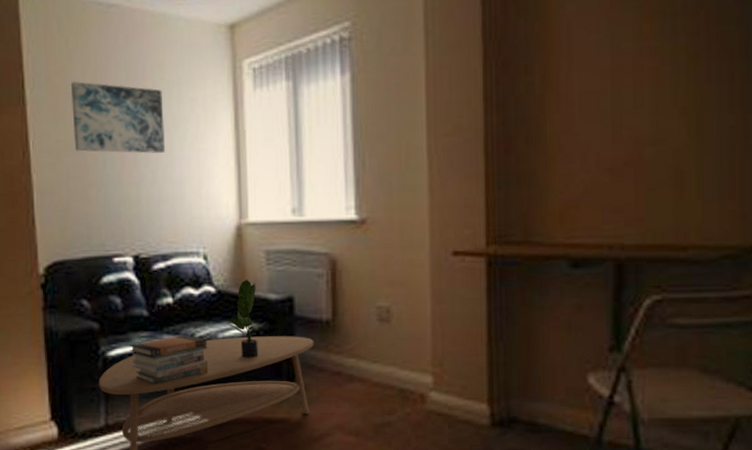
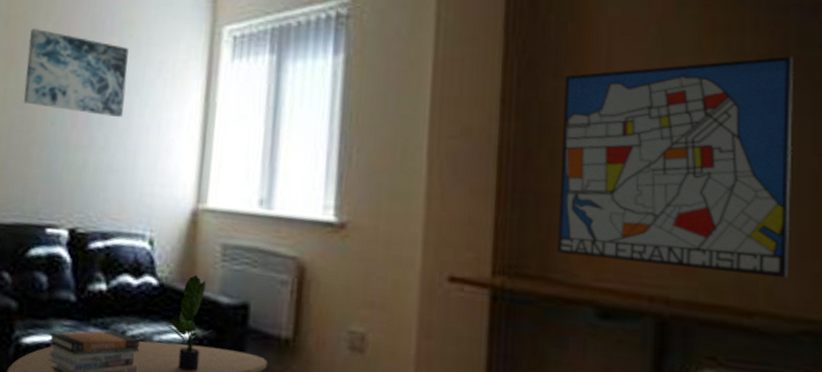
wall art: none [534,33,714,221] -> present [557,56,793,279]

